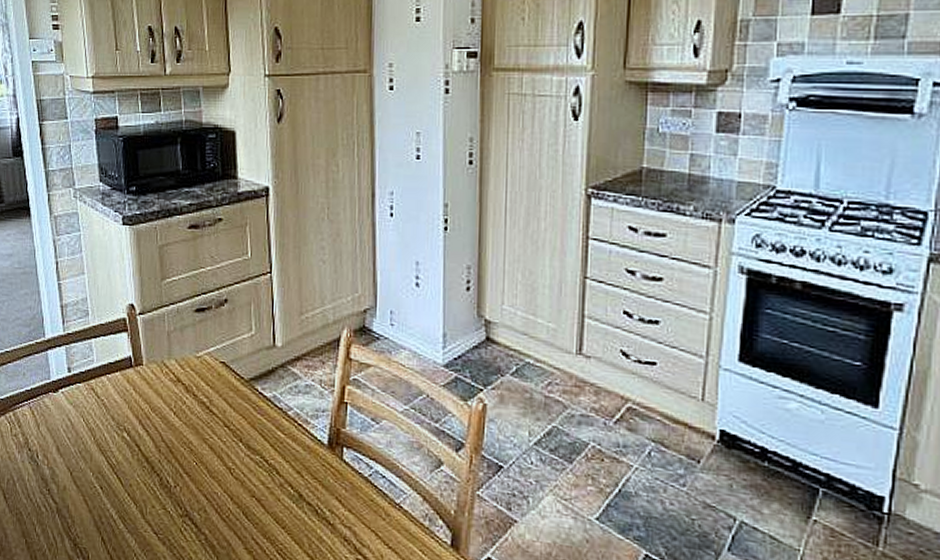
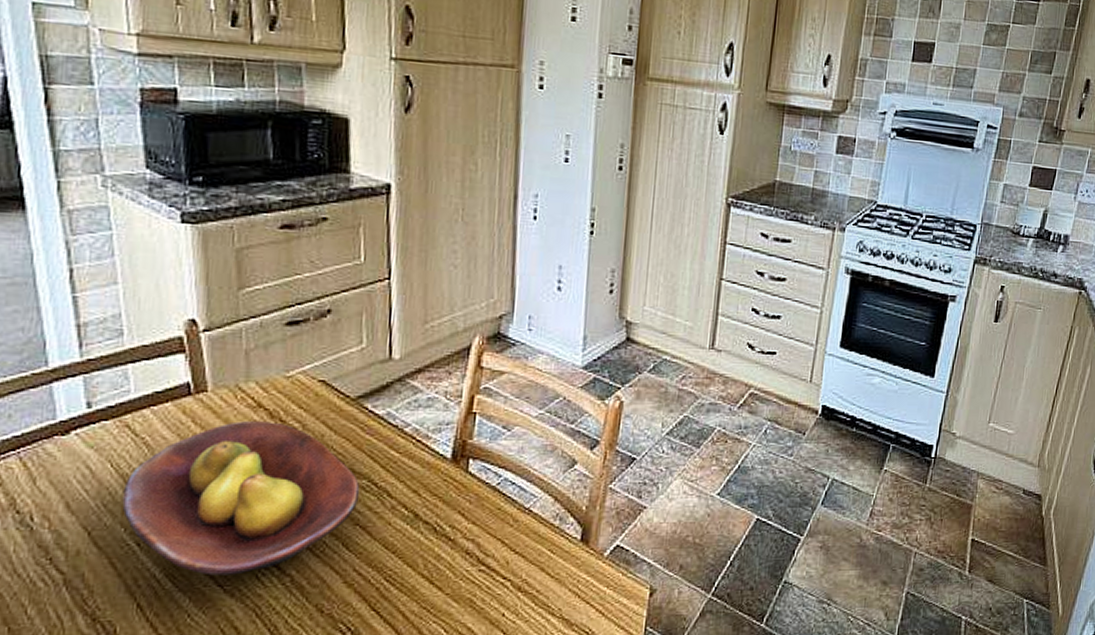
fruit bowl: none [90,392,255,526] -> present [122,421,360,576]

